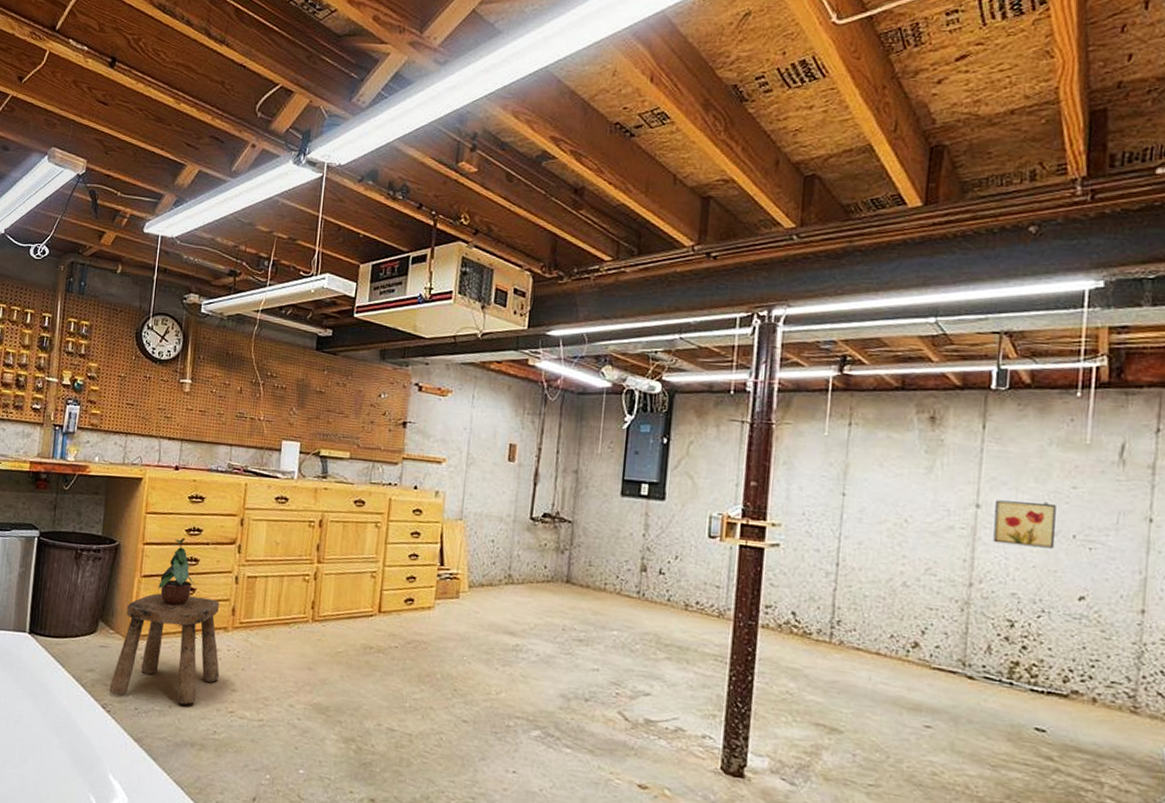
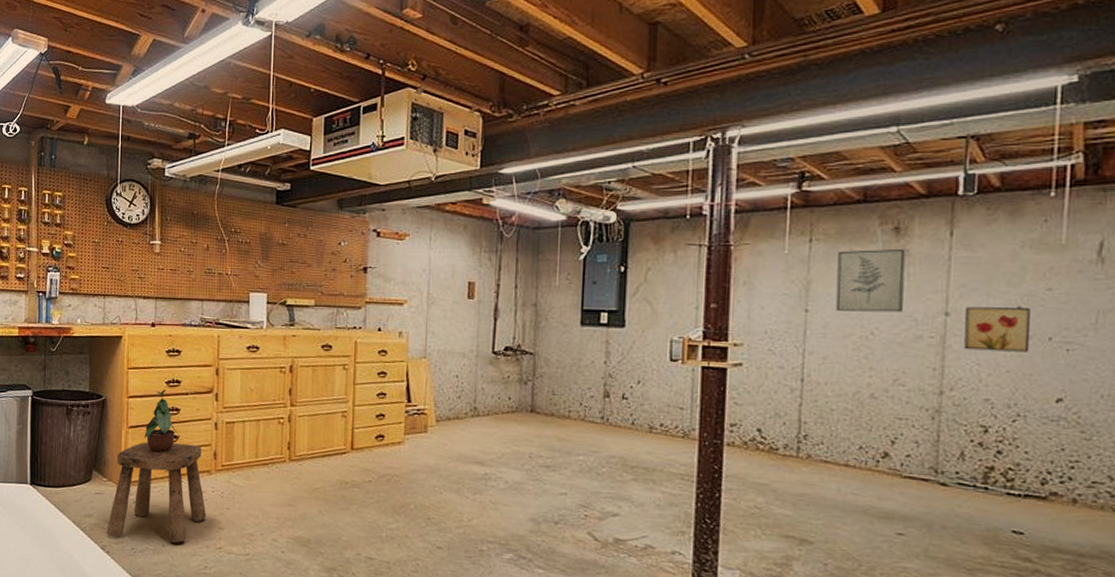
wall art: none [872,436,940,502] -> present [835,248,906,313]

